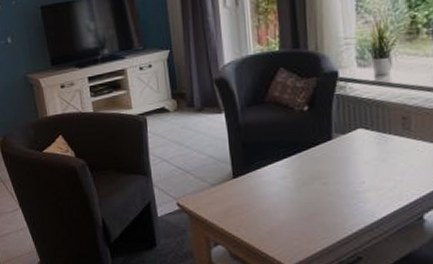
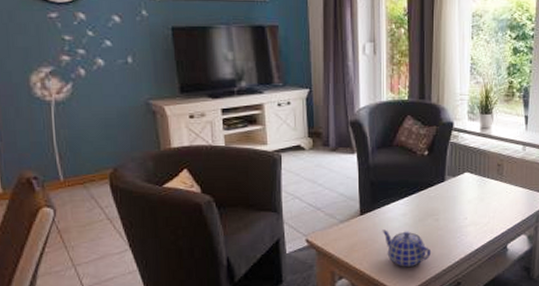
teapot: none [259,194,322,236] -> present [382,230,432,267]

